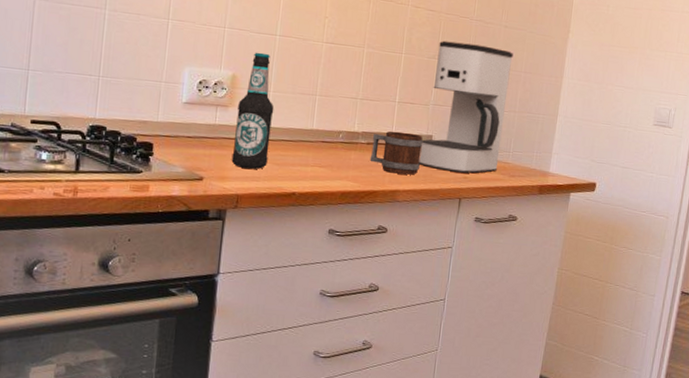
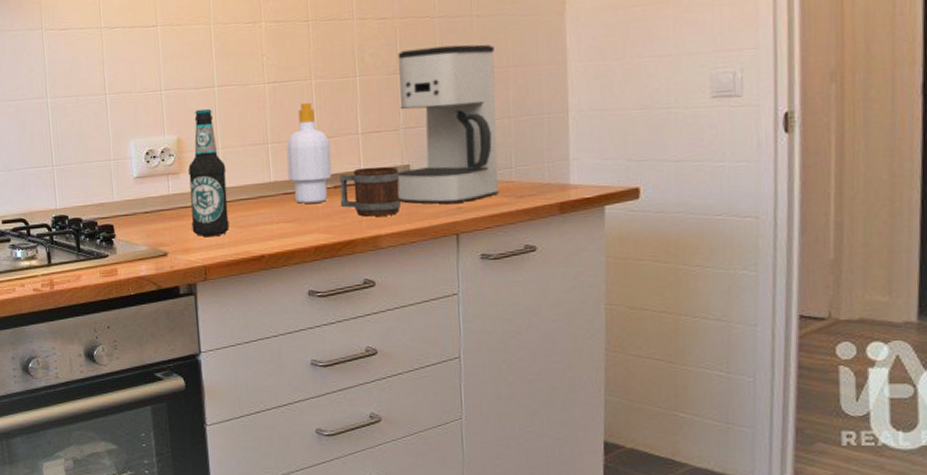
soap bottle: none [329,66,371,155] -> present [286,102,332,204]

